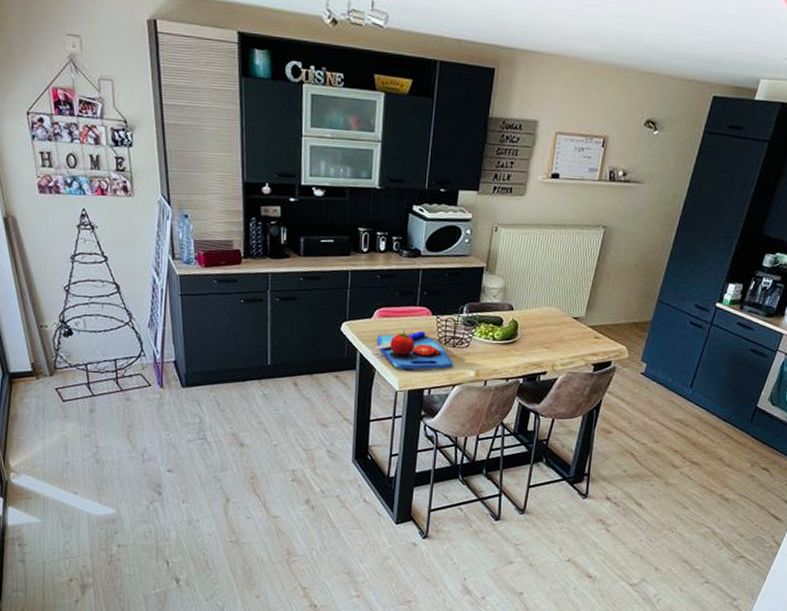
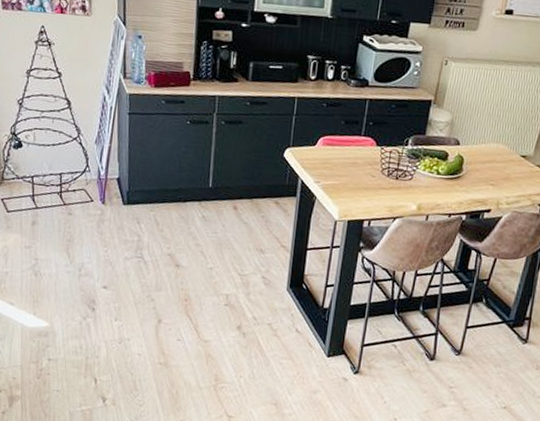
chopping board: present [373,330,453,370] -> none [315,160,395,201]

